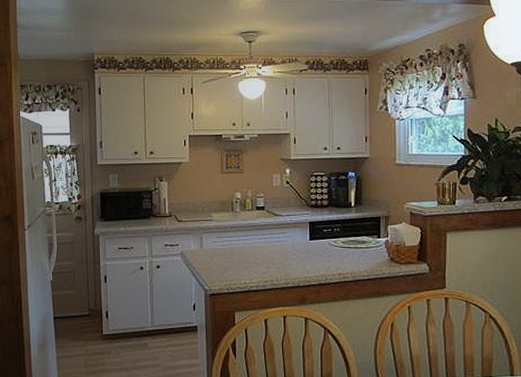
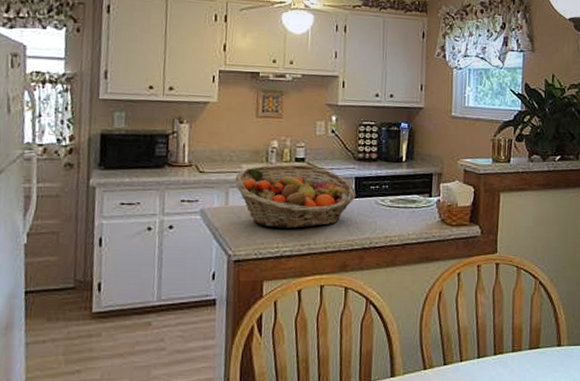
fruit basket: none [207,212,311,267] -> present [235,164,356,229]

